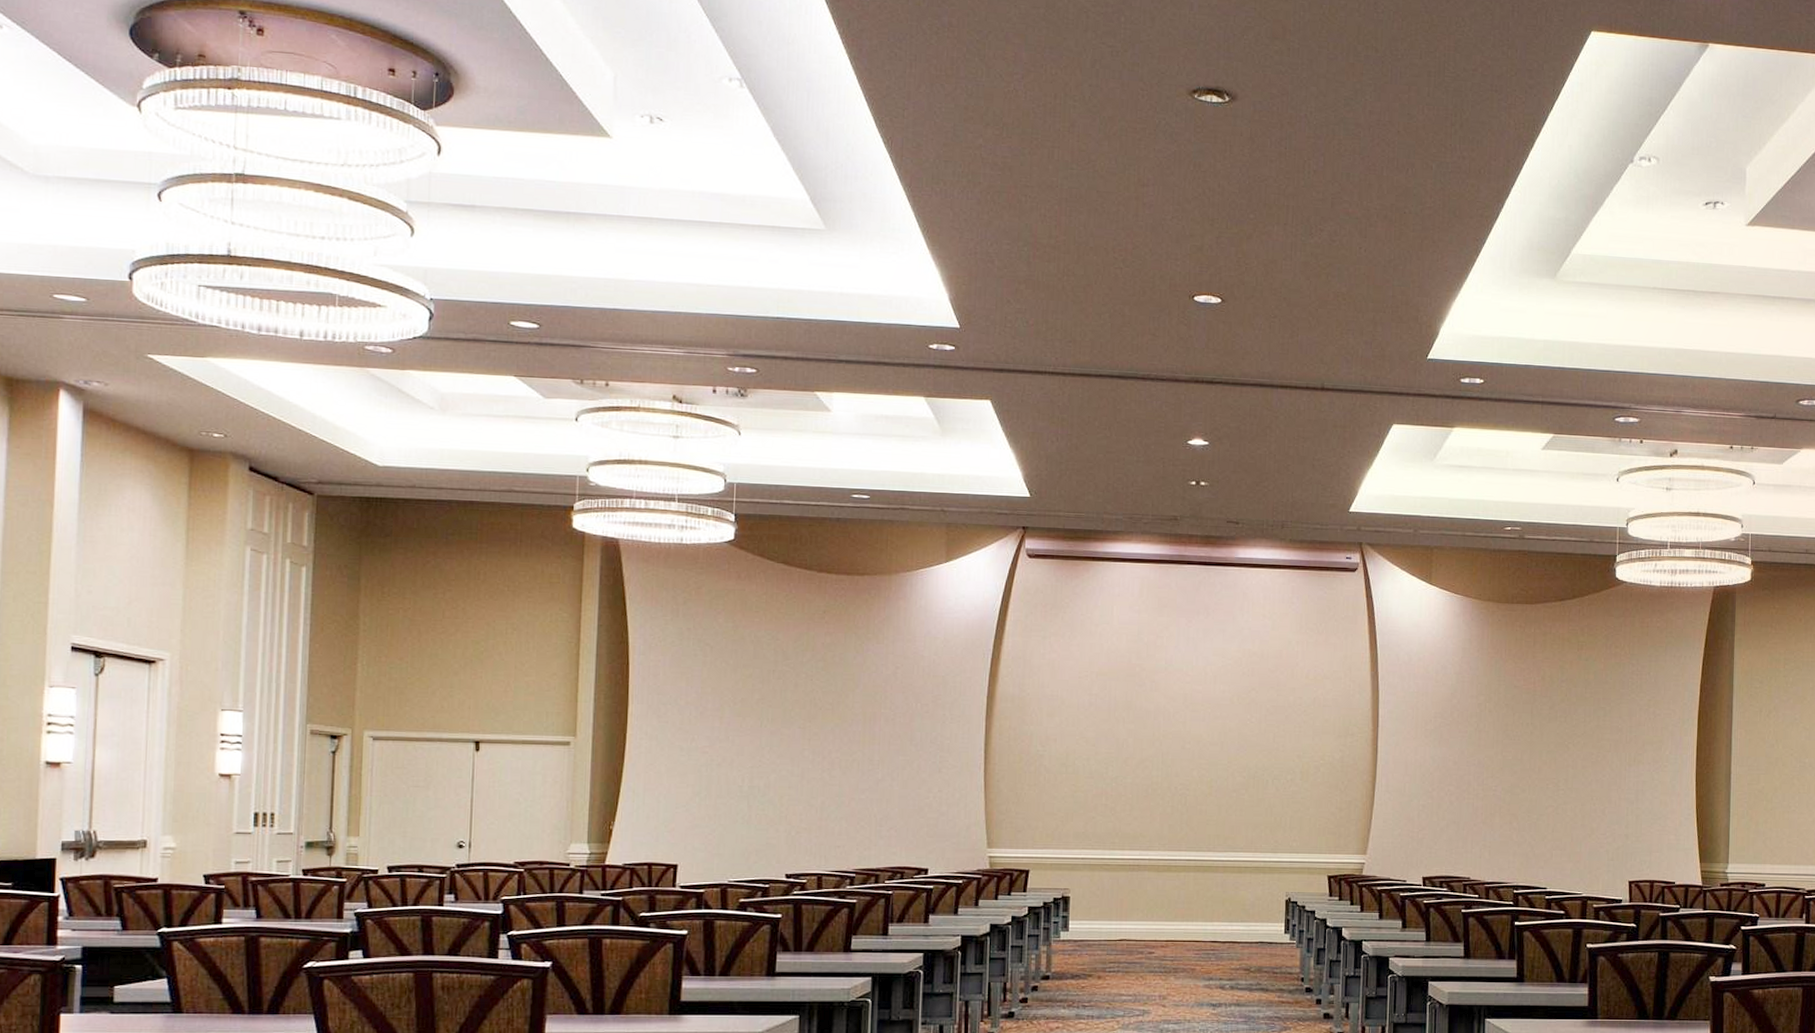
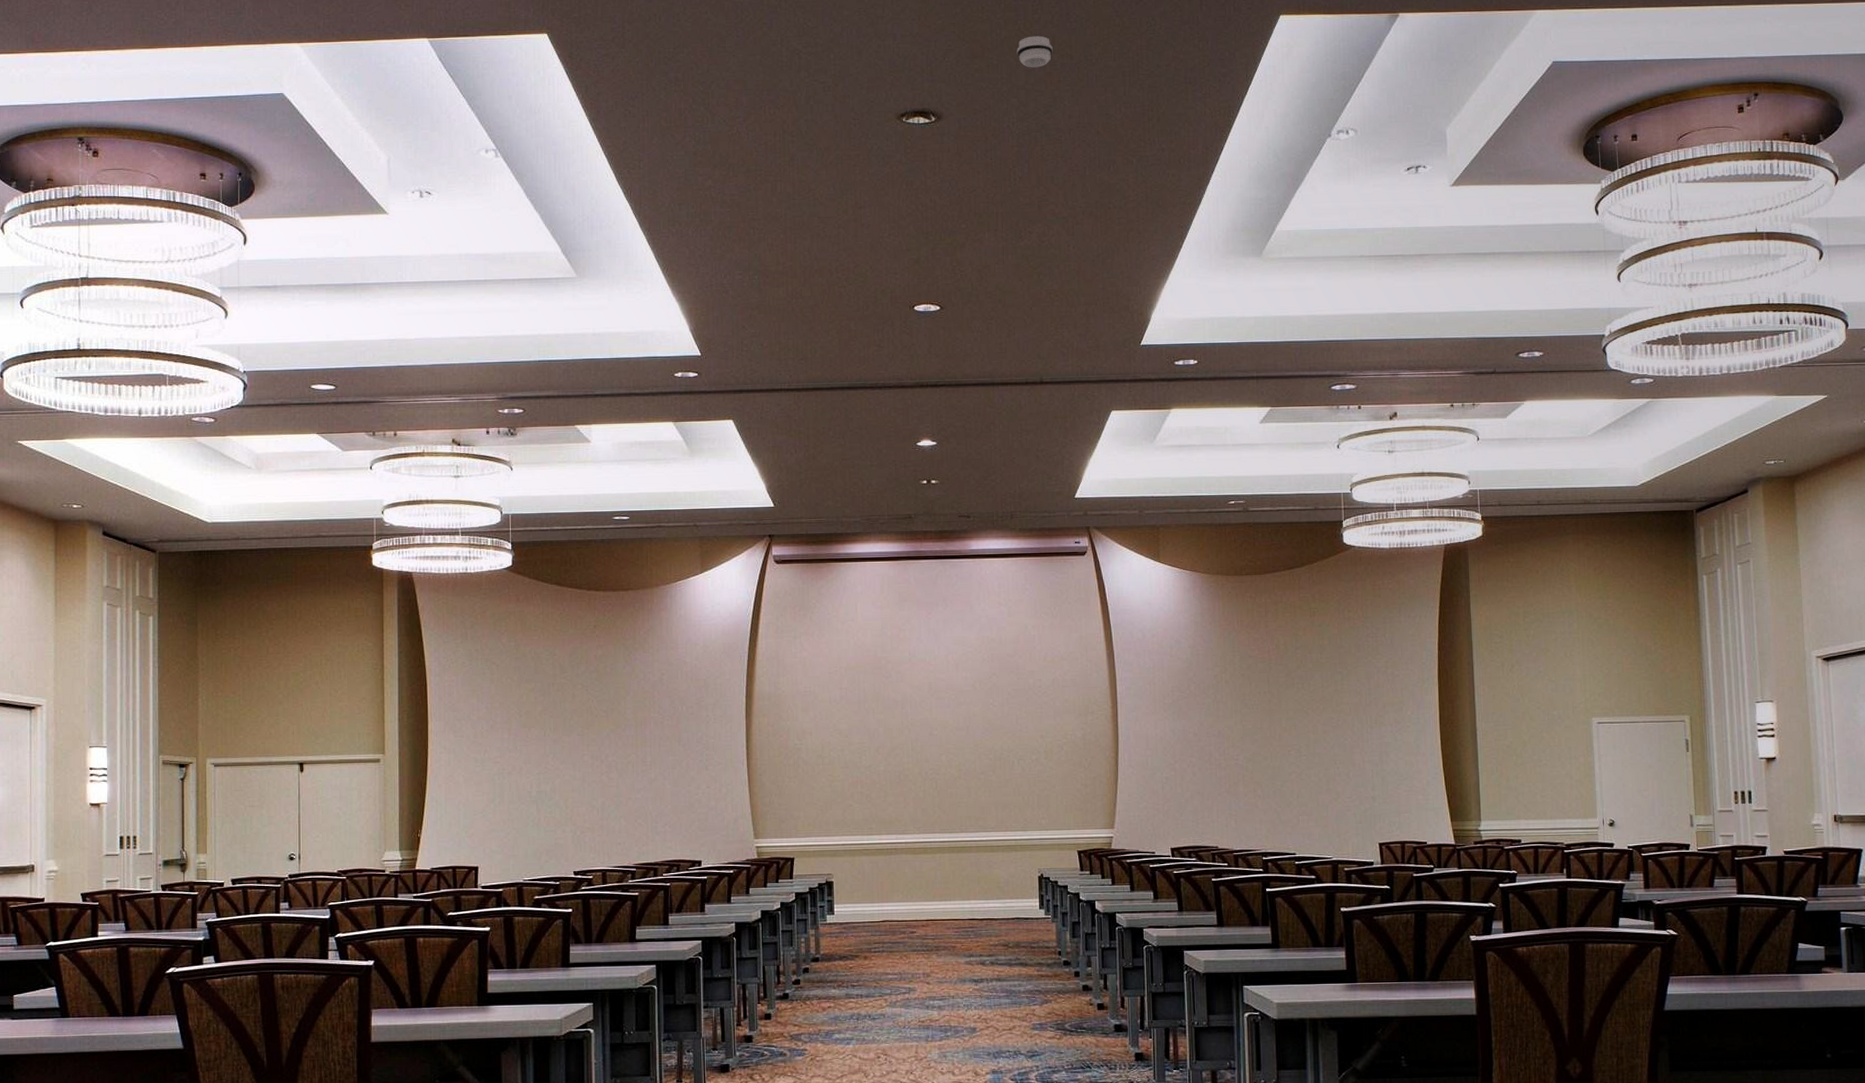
smoke detector: none [1319,22,1358,57] -> present [1017,35,1053,68]

